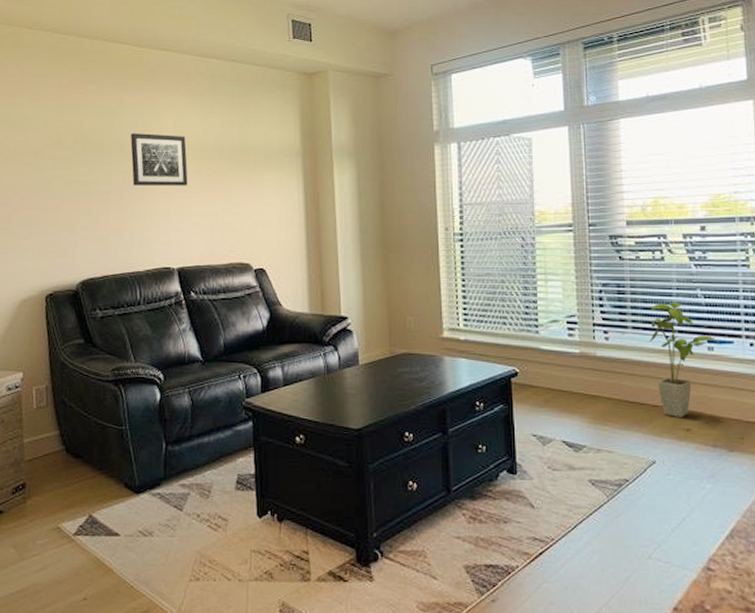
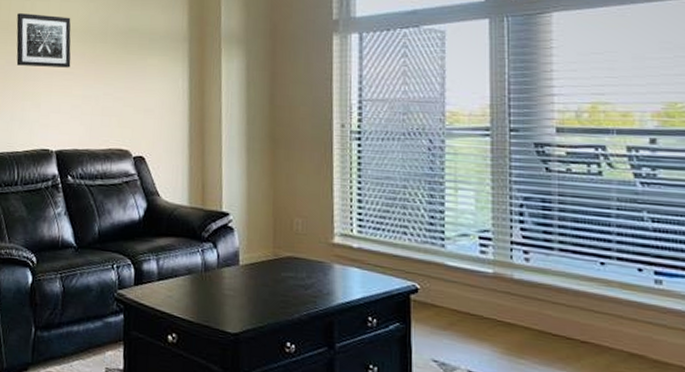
house plant: present [649,302,720,417] -> none [579,223,671,359]

